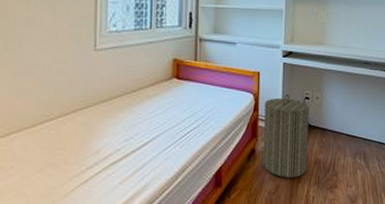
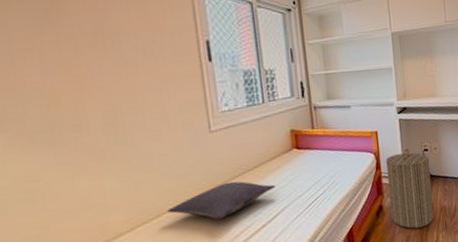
pillow: none [42,102,151,138] -> present [167,181,276,220]

